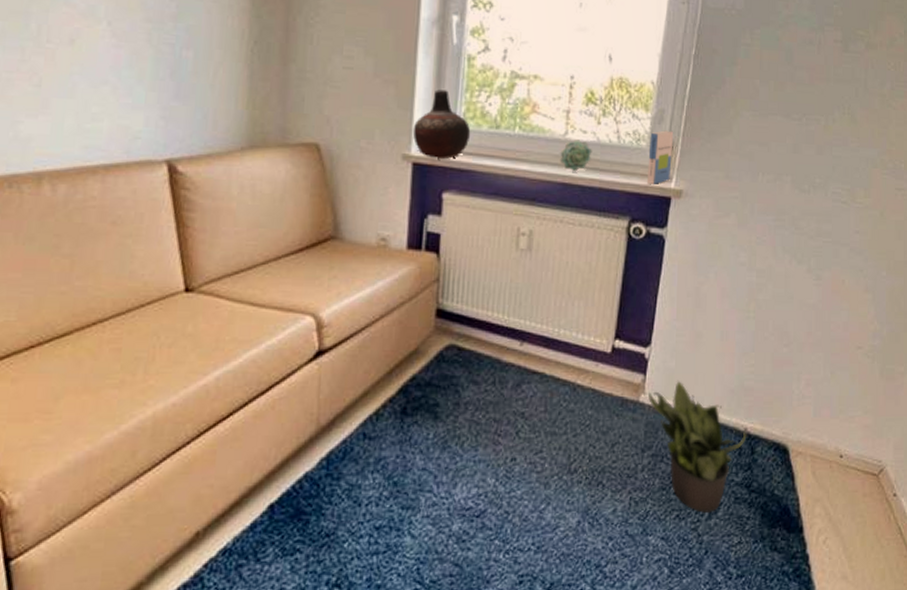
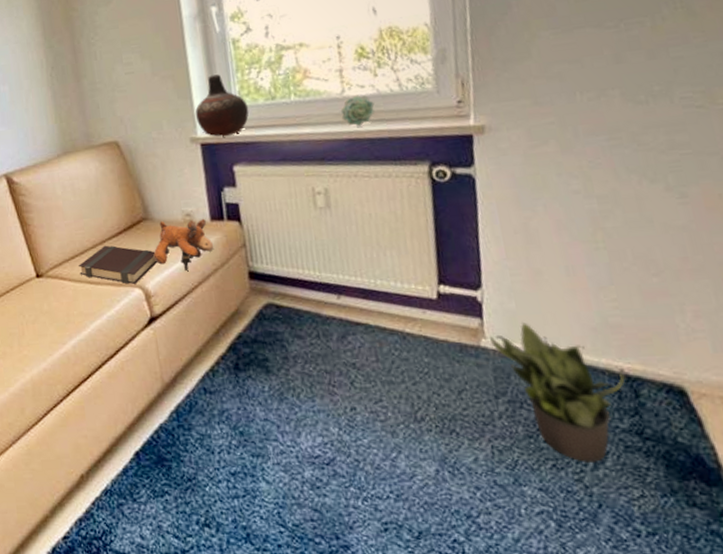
book: none [242,262,339,311] -> present [79,245,158,284]
stuffed animal: none [335,242,404,301] -> present [153,218,213,271]
book: present [647,130,674,185] -> none [434,68,467,126]

